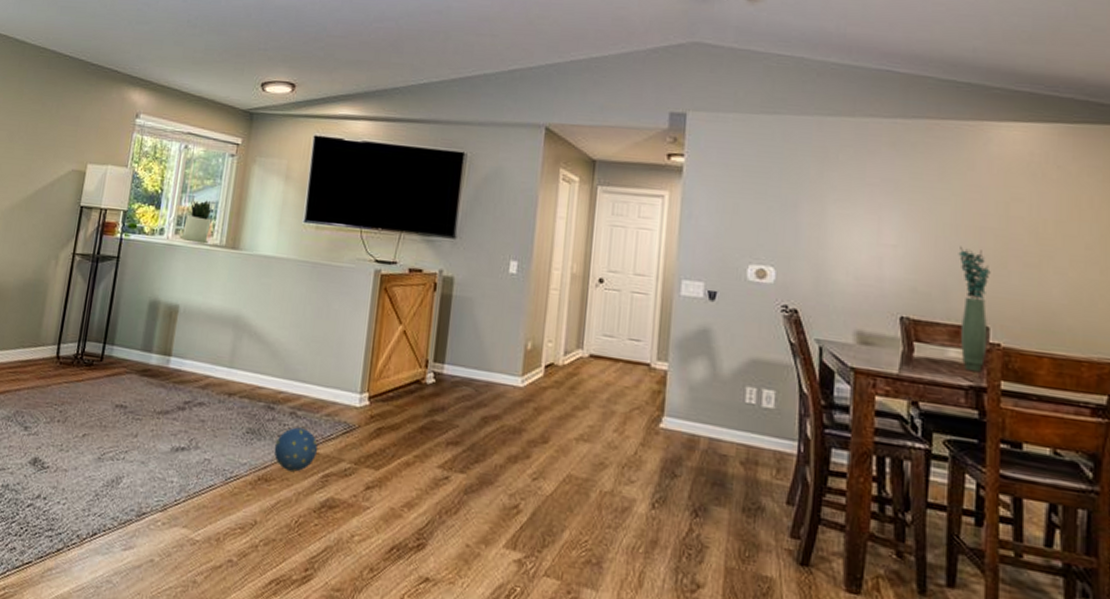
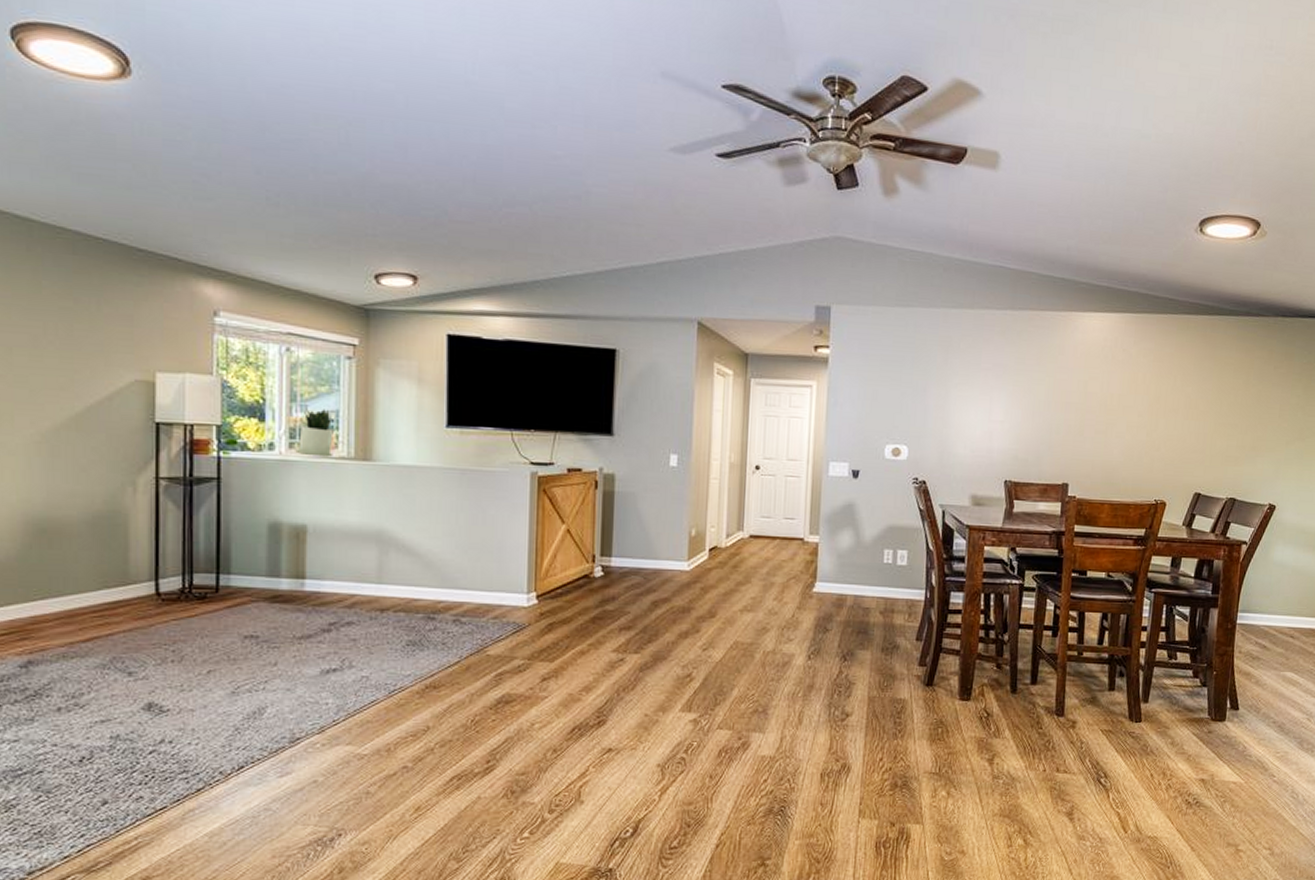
toy ball: present [274,427,318,472] -> none [440,633,487,675]
vase: present [958,246,991,373] -> none [1048,419,1072,520]

